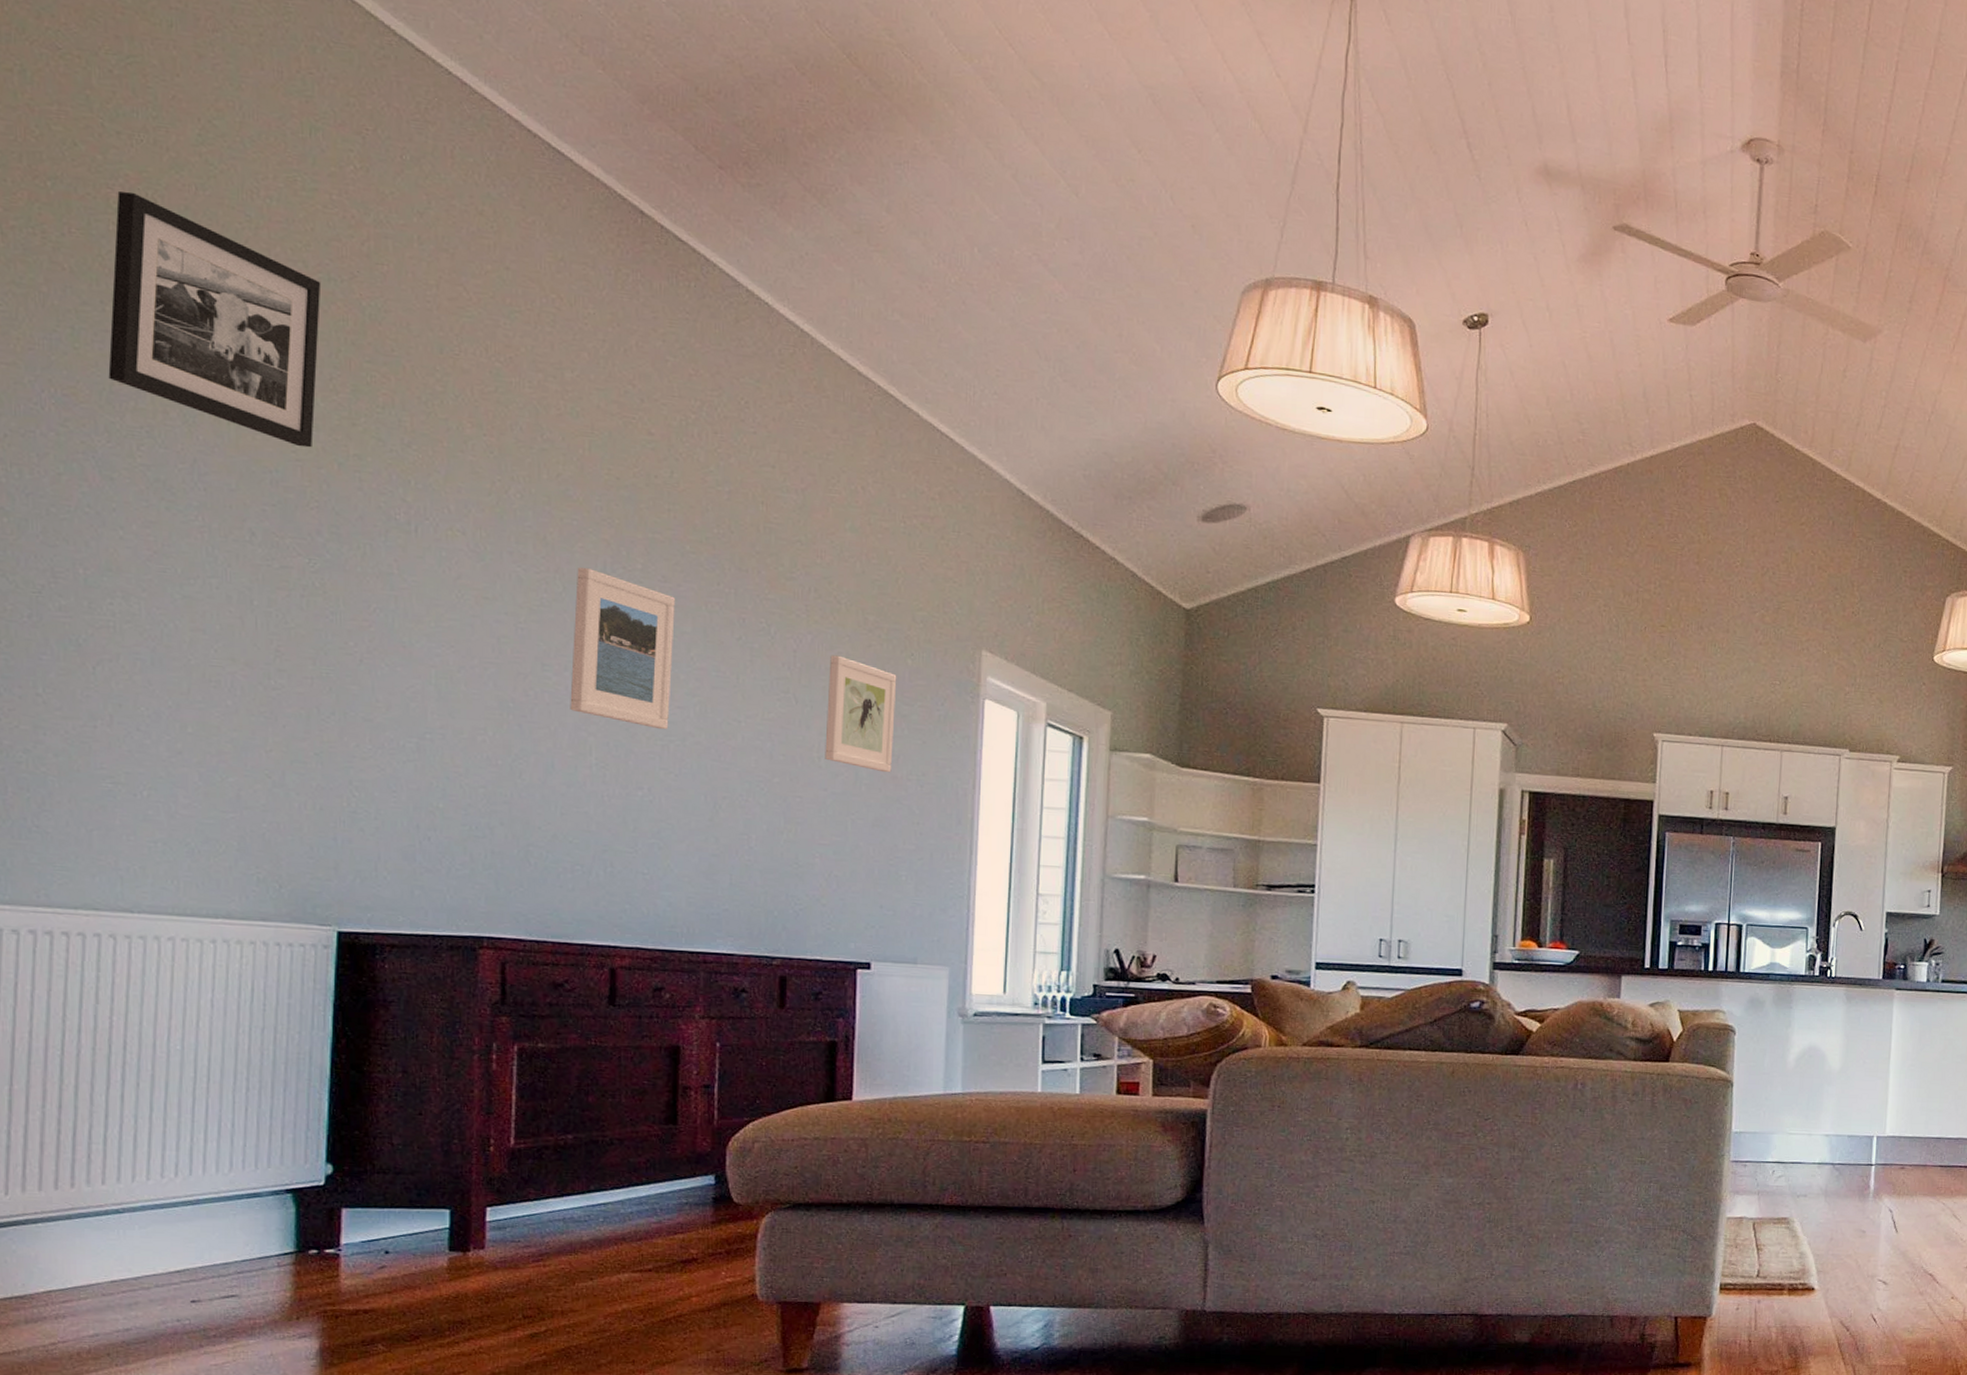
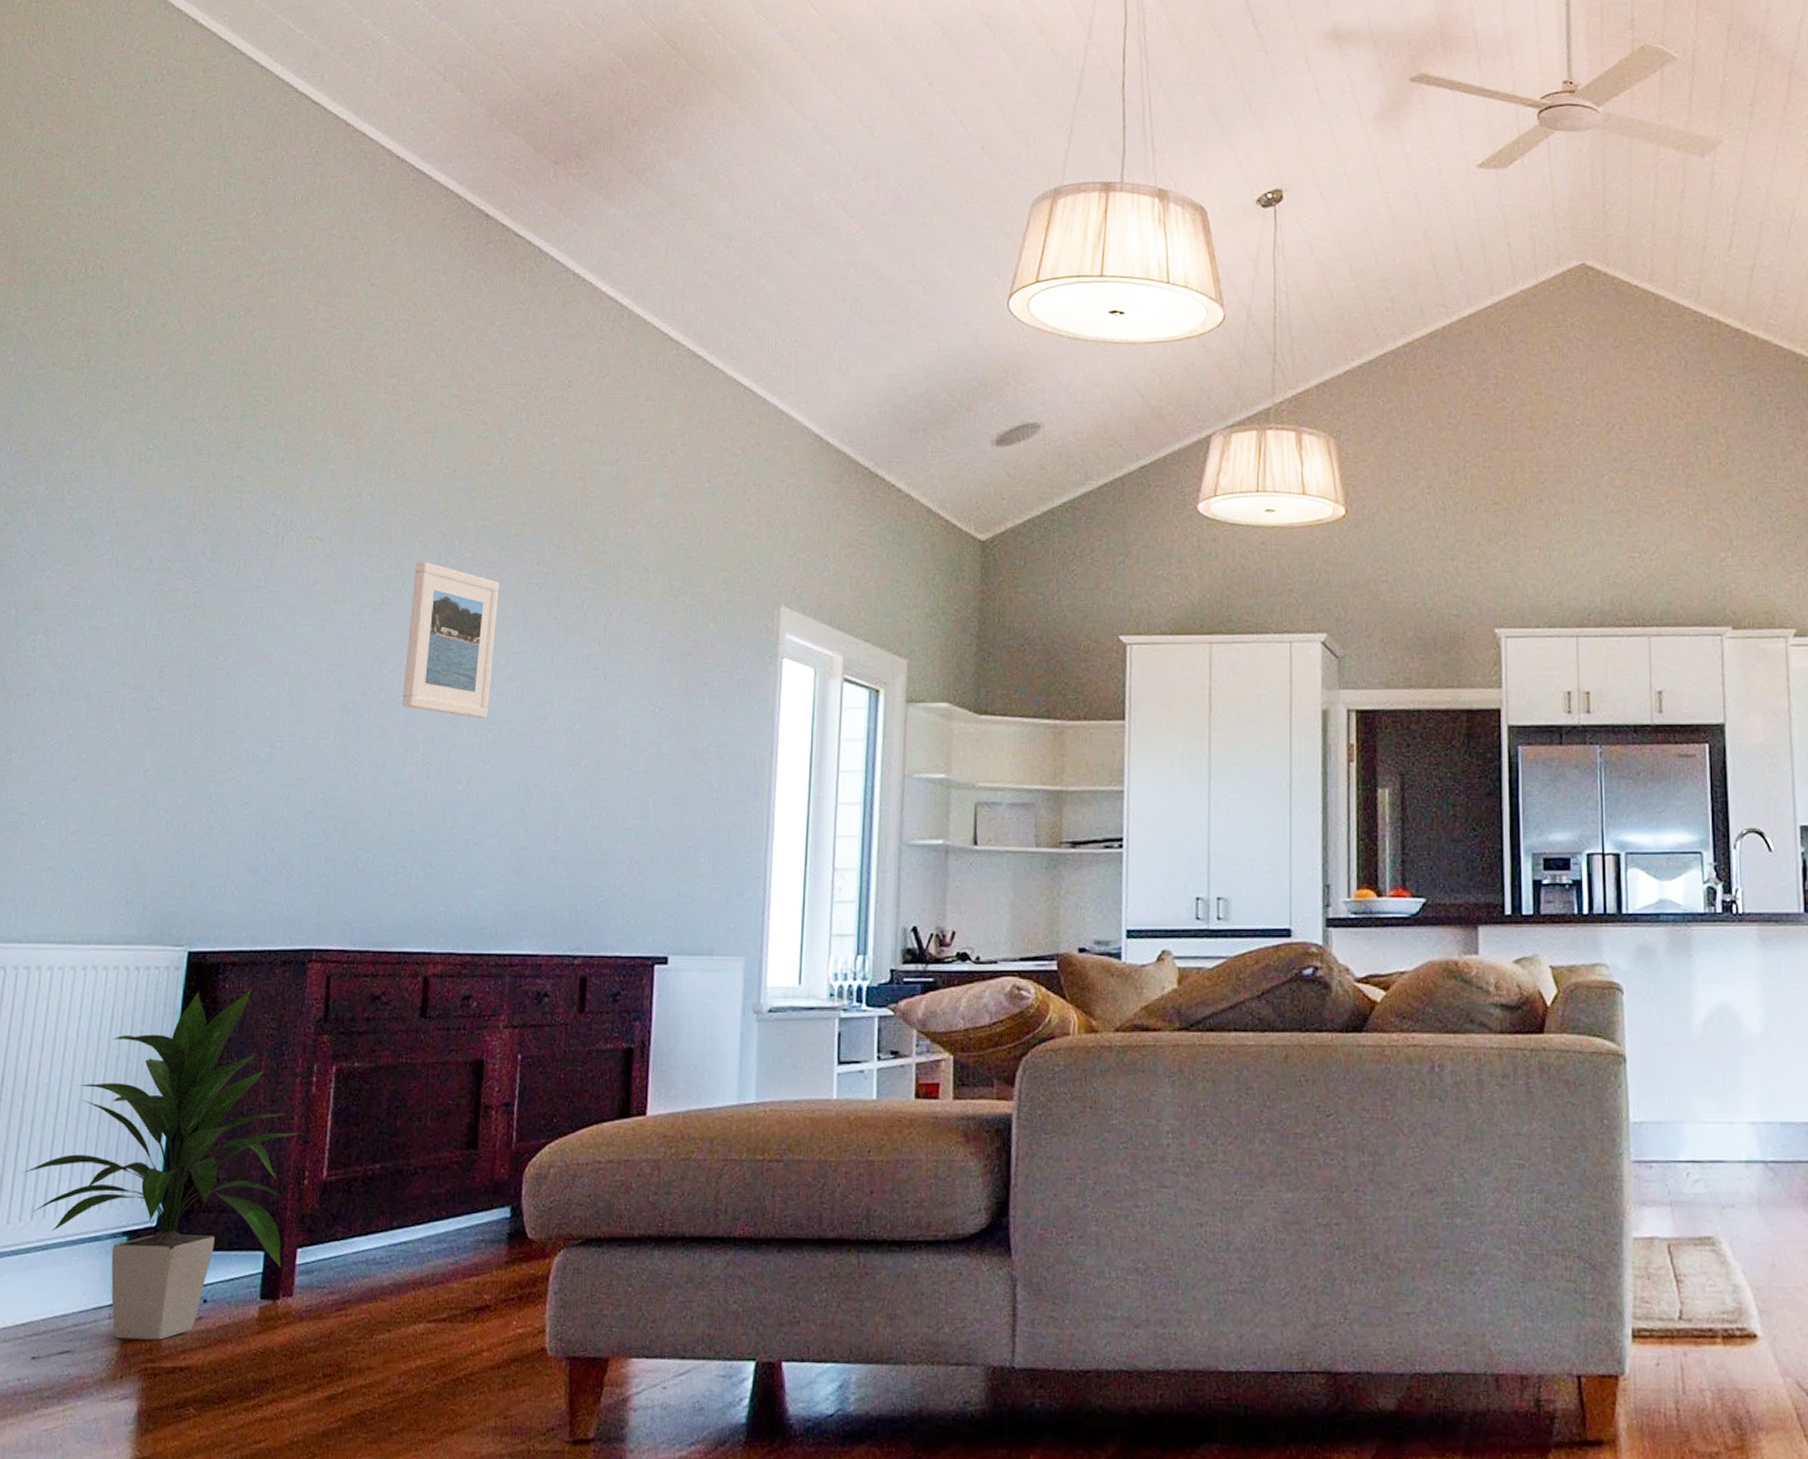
picture frame: present [108,191,322,448] -> none [52,265,223,474]
indoor plant: none [160,969,482,1286] -> present [22,989,301,1340]
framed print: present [825,655,897,773] -> none [630,626,700,746]

